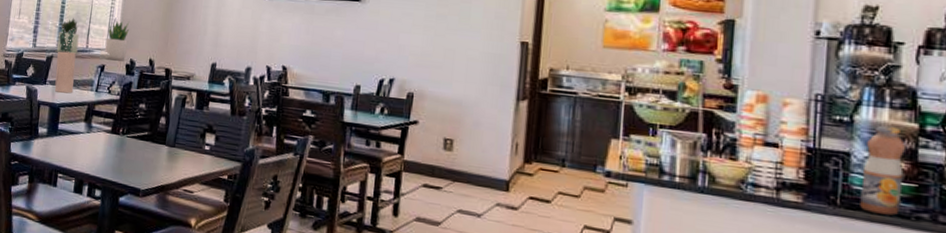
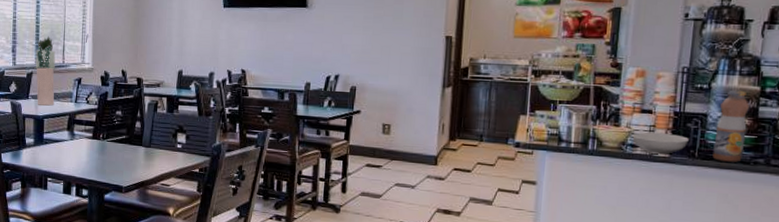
planter: present [104,20,129,61] -> none [80,36,101,74]
bowl: none [754,169,828,200] -> present [632,132,689,155]

